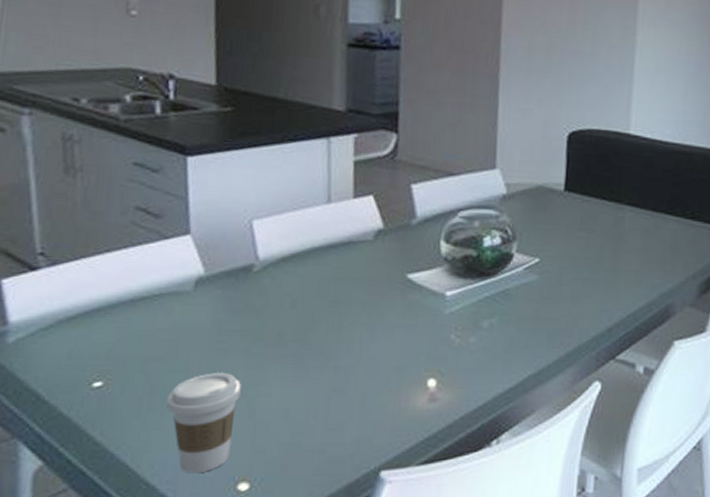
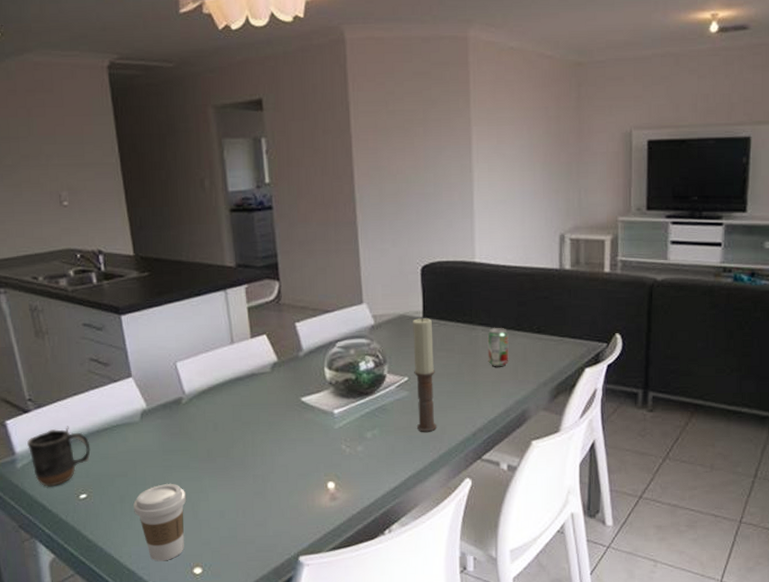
mug: none [28,291,119,370] -> present [27,426,91,487]
candle: none [543,190,574,324] -> present [413,317,438,432]
beverage can: none [633,209,659,254] -> present [487,328,509,367]

